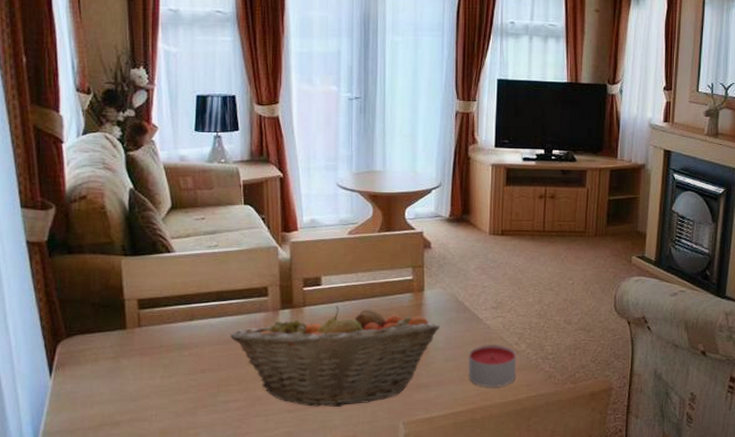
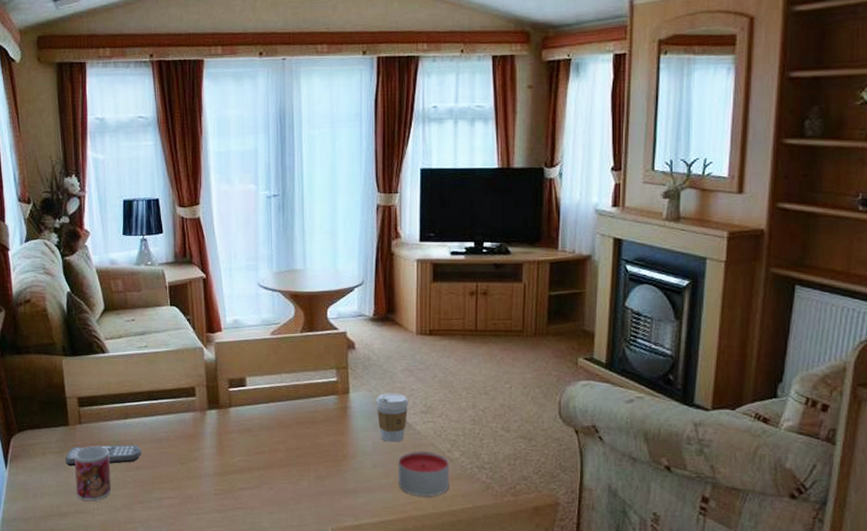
remote control: none [121,348,208,372] -> present [65,445,142,467]
mug: none [131,350,173,407] -> present [74,446,111,501]
fruit basket: present [230,305,440,408] -> none [161,407,366,510]
coffee cup: none [449,290,481,337] -> present [376,393,409,442]

